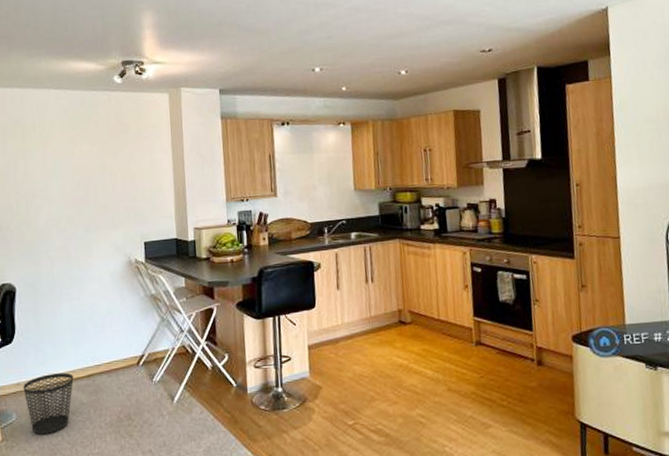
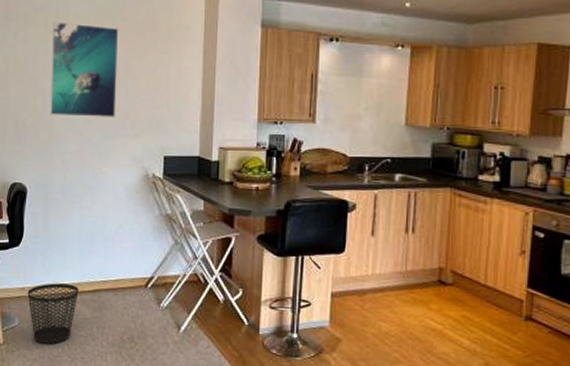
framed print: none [30,131,96,217] -> present [50,22,119,117]

